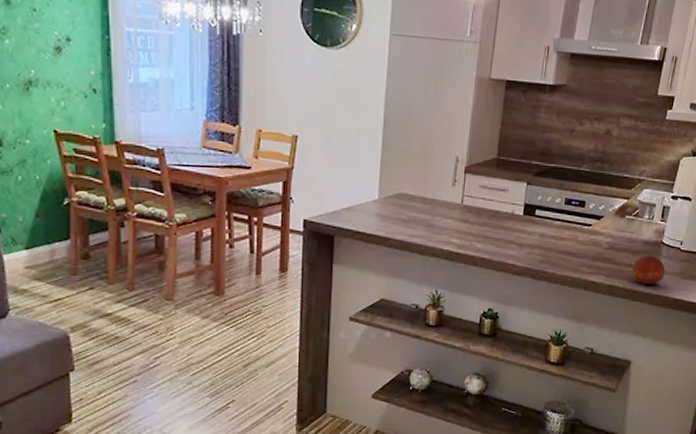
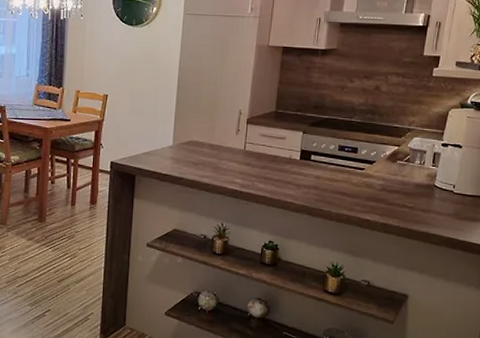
fruit: present [631,255,666,285] -> none [405,196,439,225]

